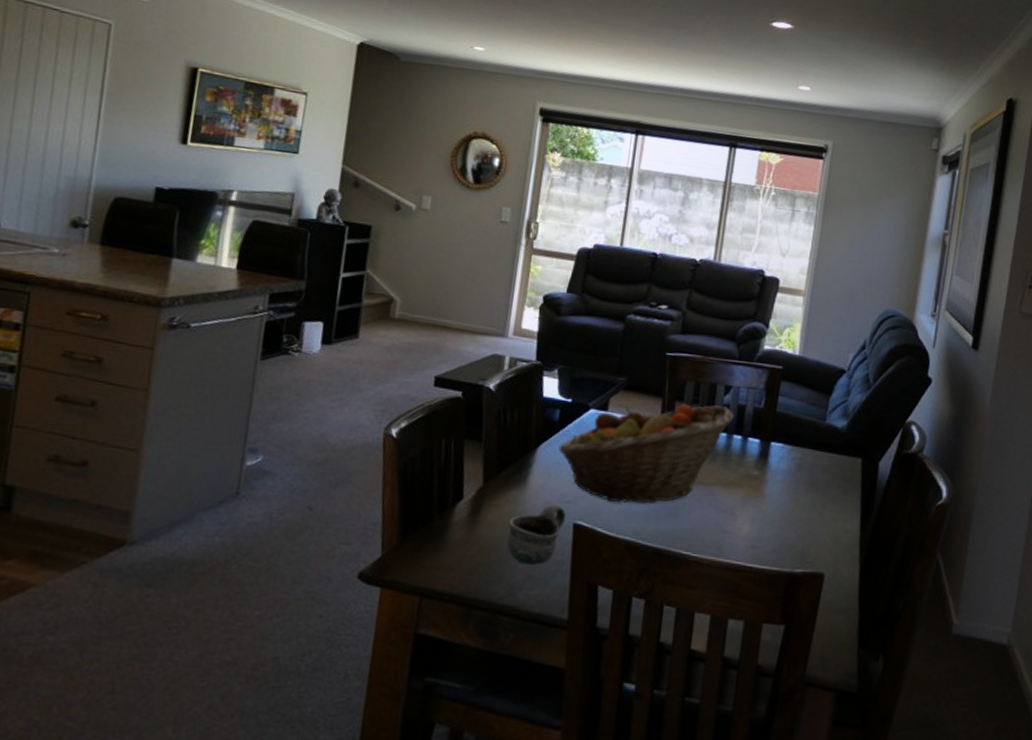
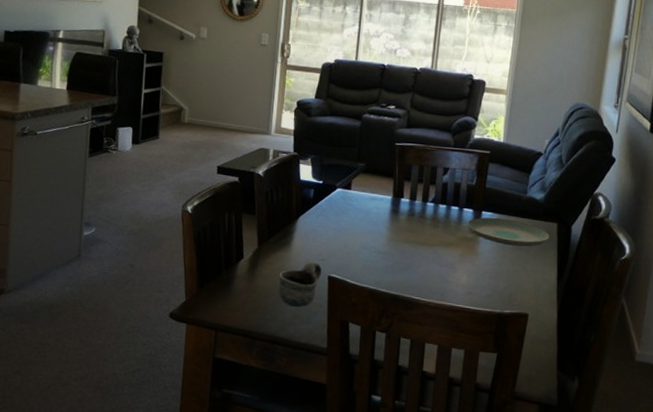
fruit basket: present [558,404,734,504] -> none [314,183,452,261]
plate: none [752,449,852,488] -> present [467,217,550,247]

